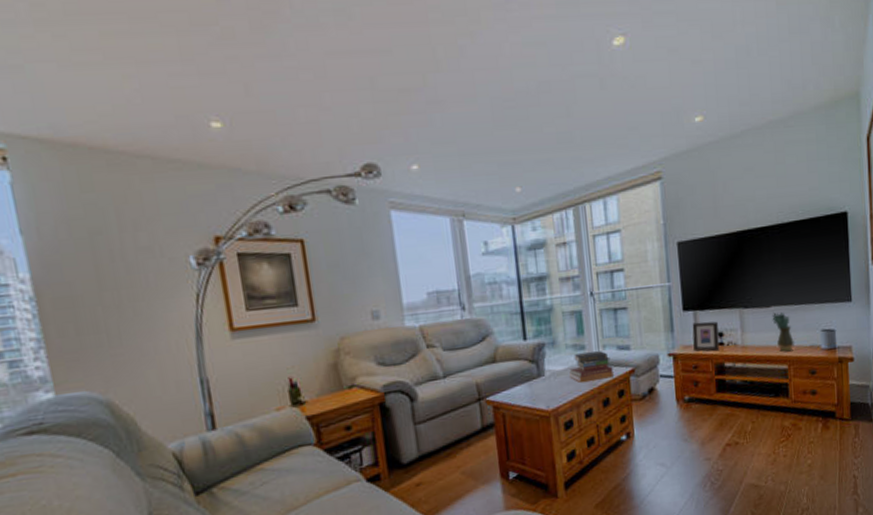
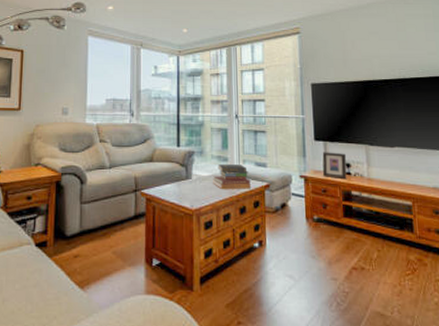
vase: present [772,312,794,352] -> none [396,153,418,190]

